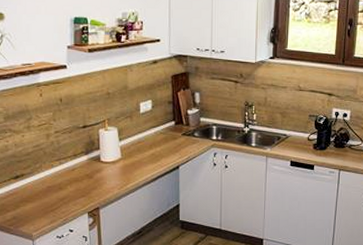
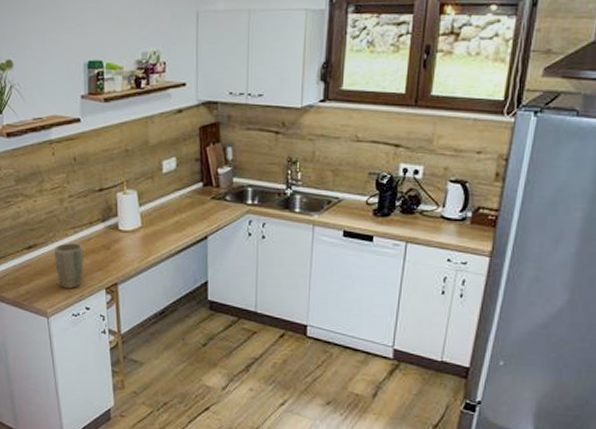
plant pot: none [41,173,69,213] -> present [55,243,84,288]

